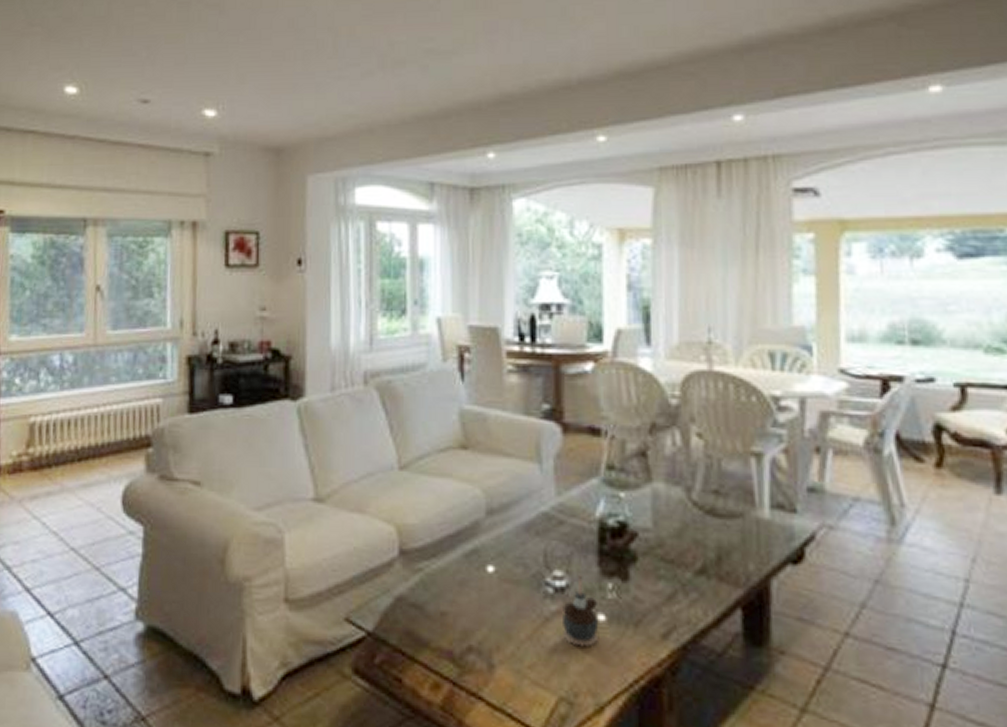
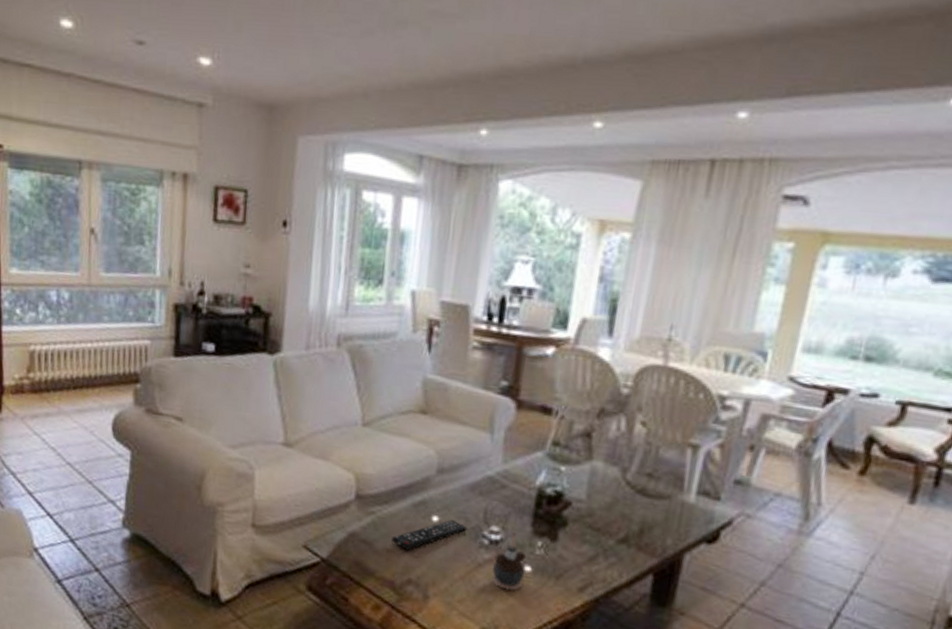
remote control: none [445,567,528,610] -> present [392,519,468,550]

